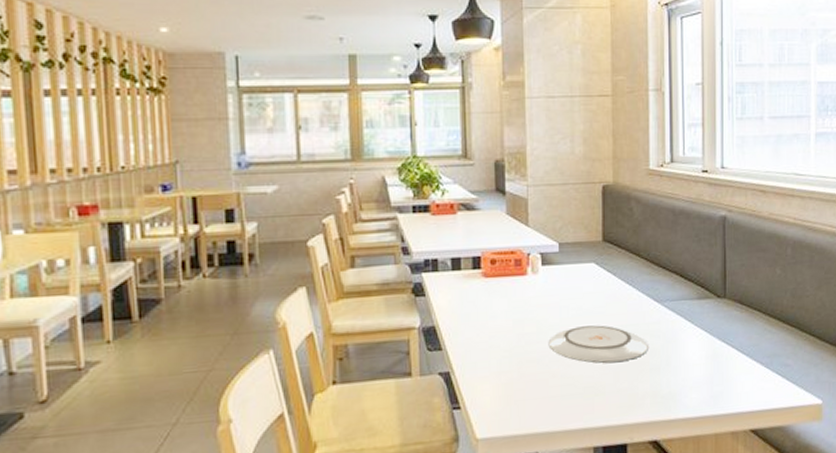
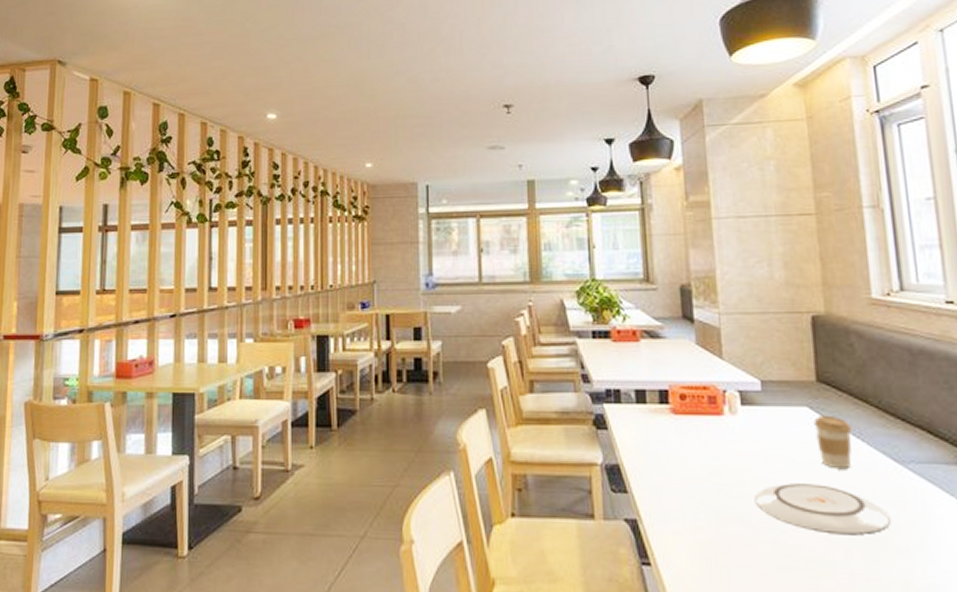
coffee cup: none [598,268,626,311] -> present [813,415,852,468]

